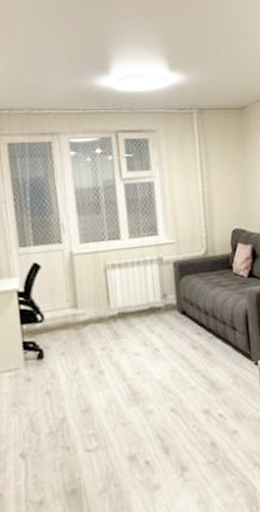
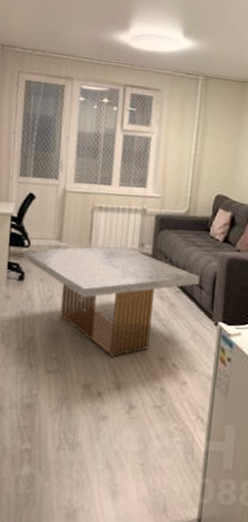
coffee table: none [37,301,232,421] -> present [22,246,200,357]

